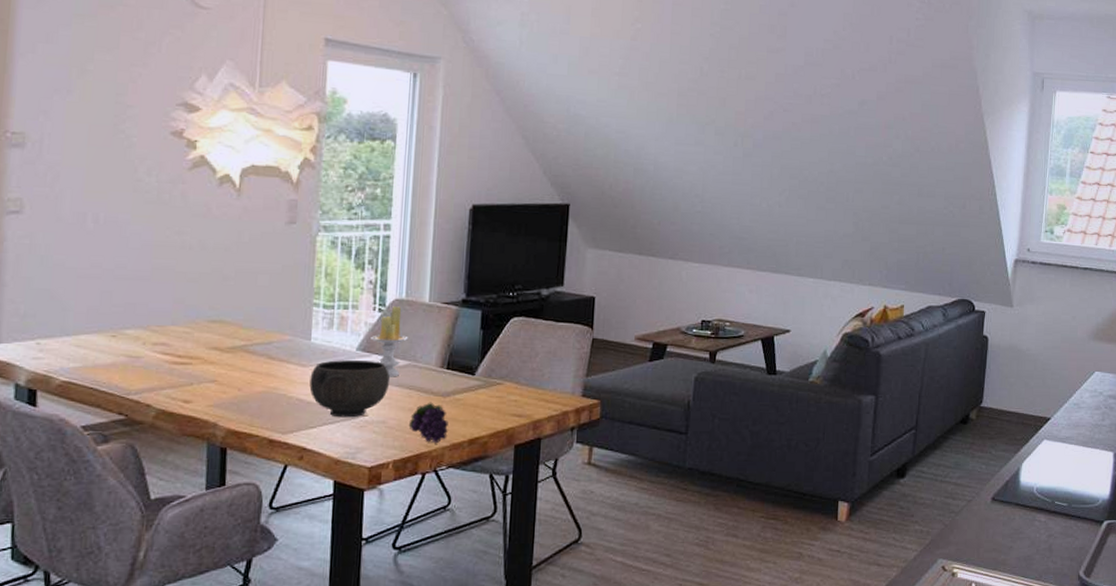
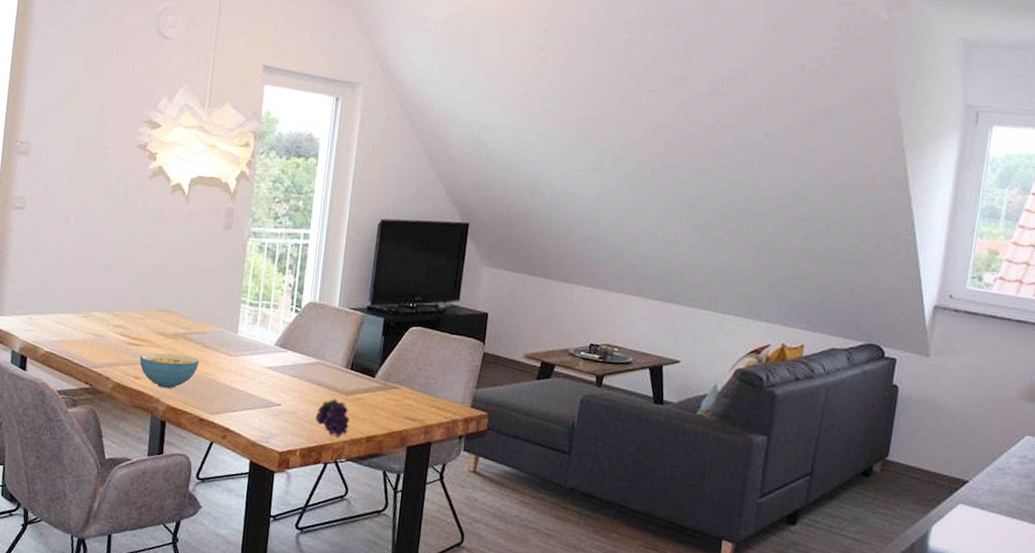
cereal bowl: none [188,370,265,411] -> present [139,353,200,389]
bowl: present [309,360,390,418] -> none [234,353,301,406]
candle: present [371,306,408,377] -> none [287,308,319,373]

